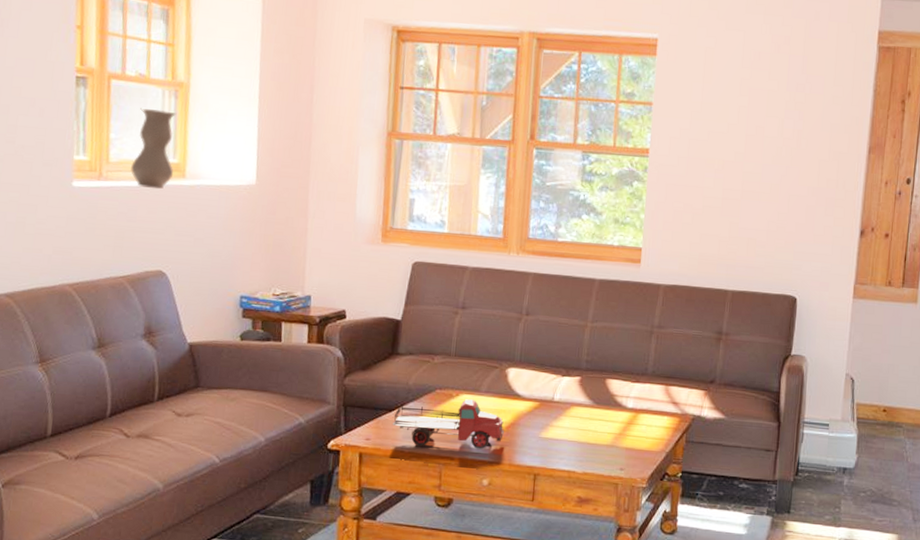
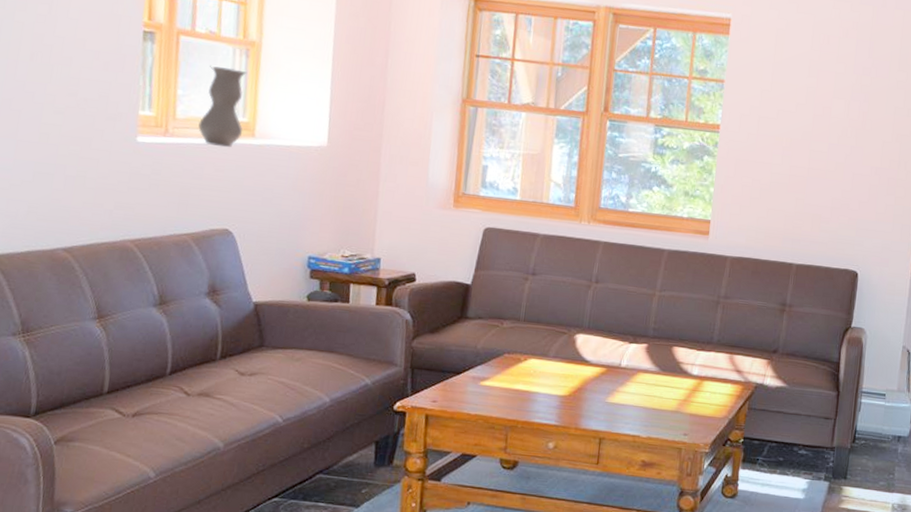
toy truck: present [393,399,504,449] -> none [460,364,571,413]

